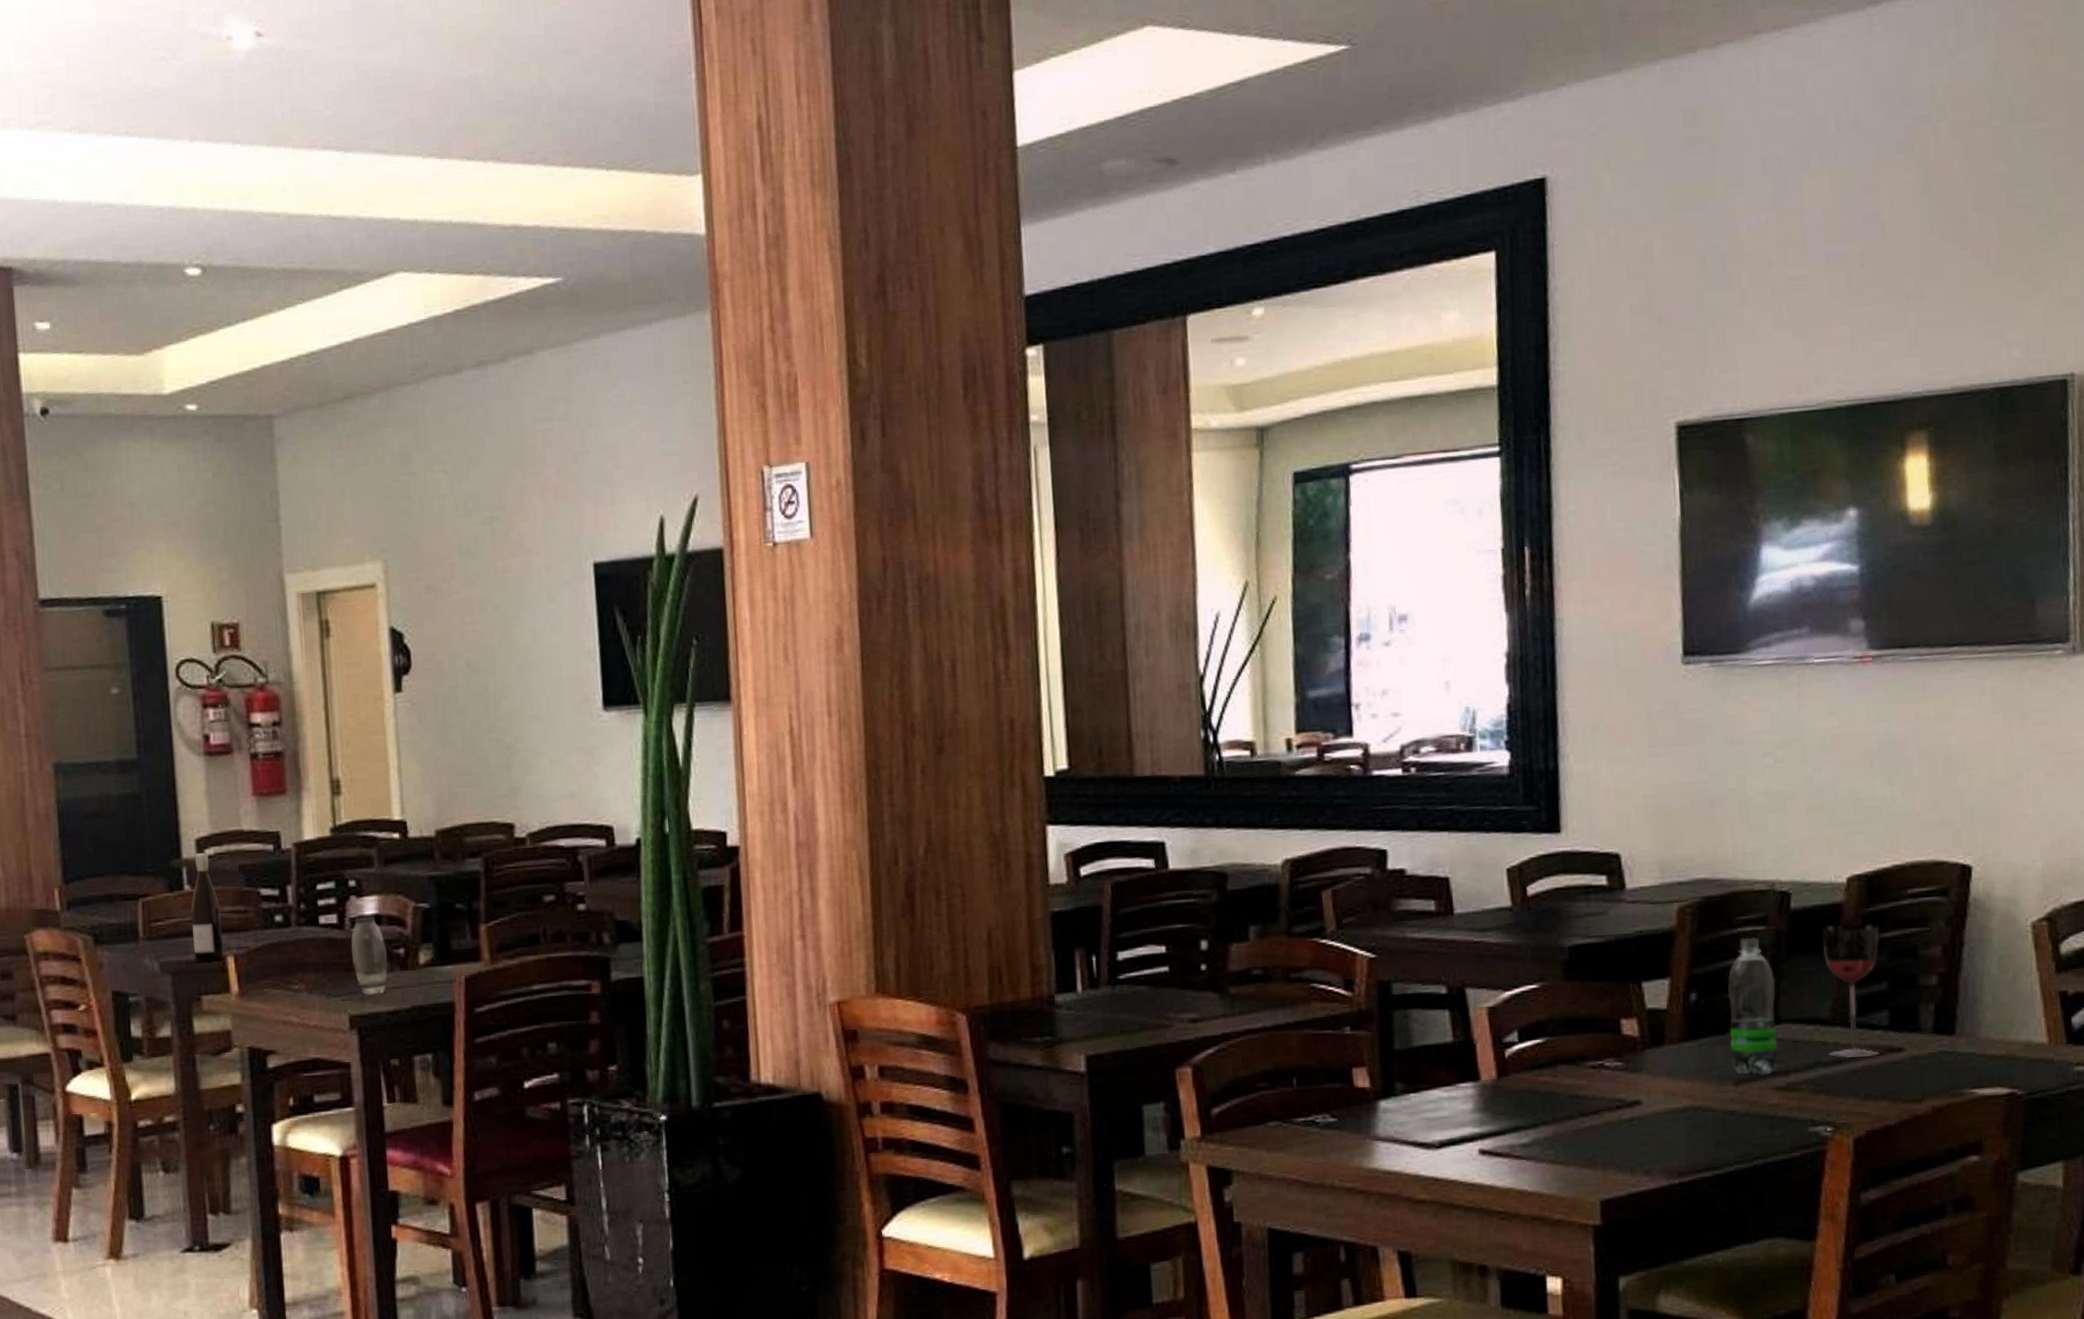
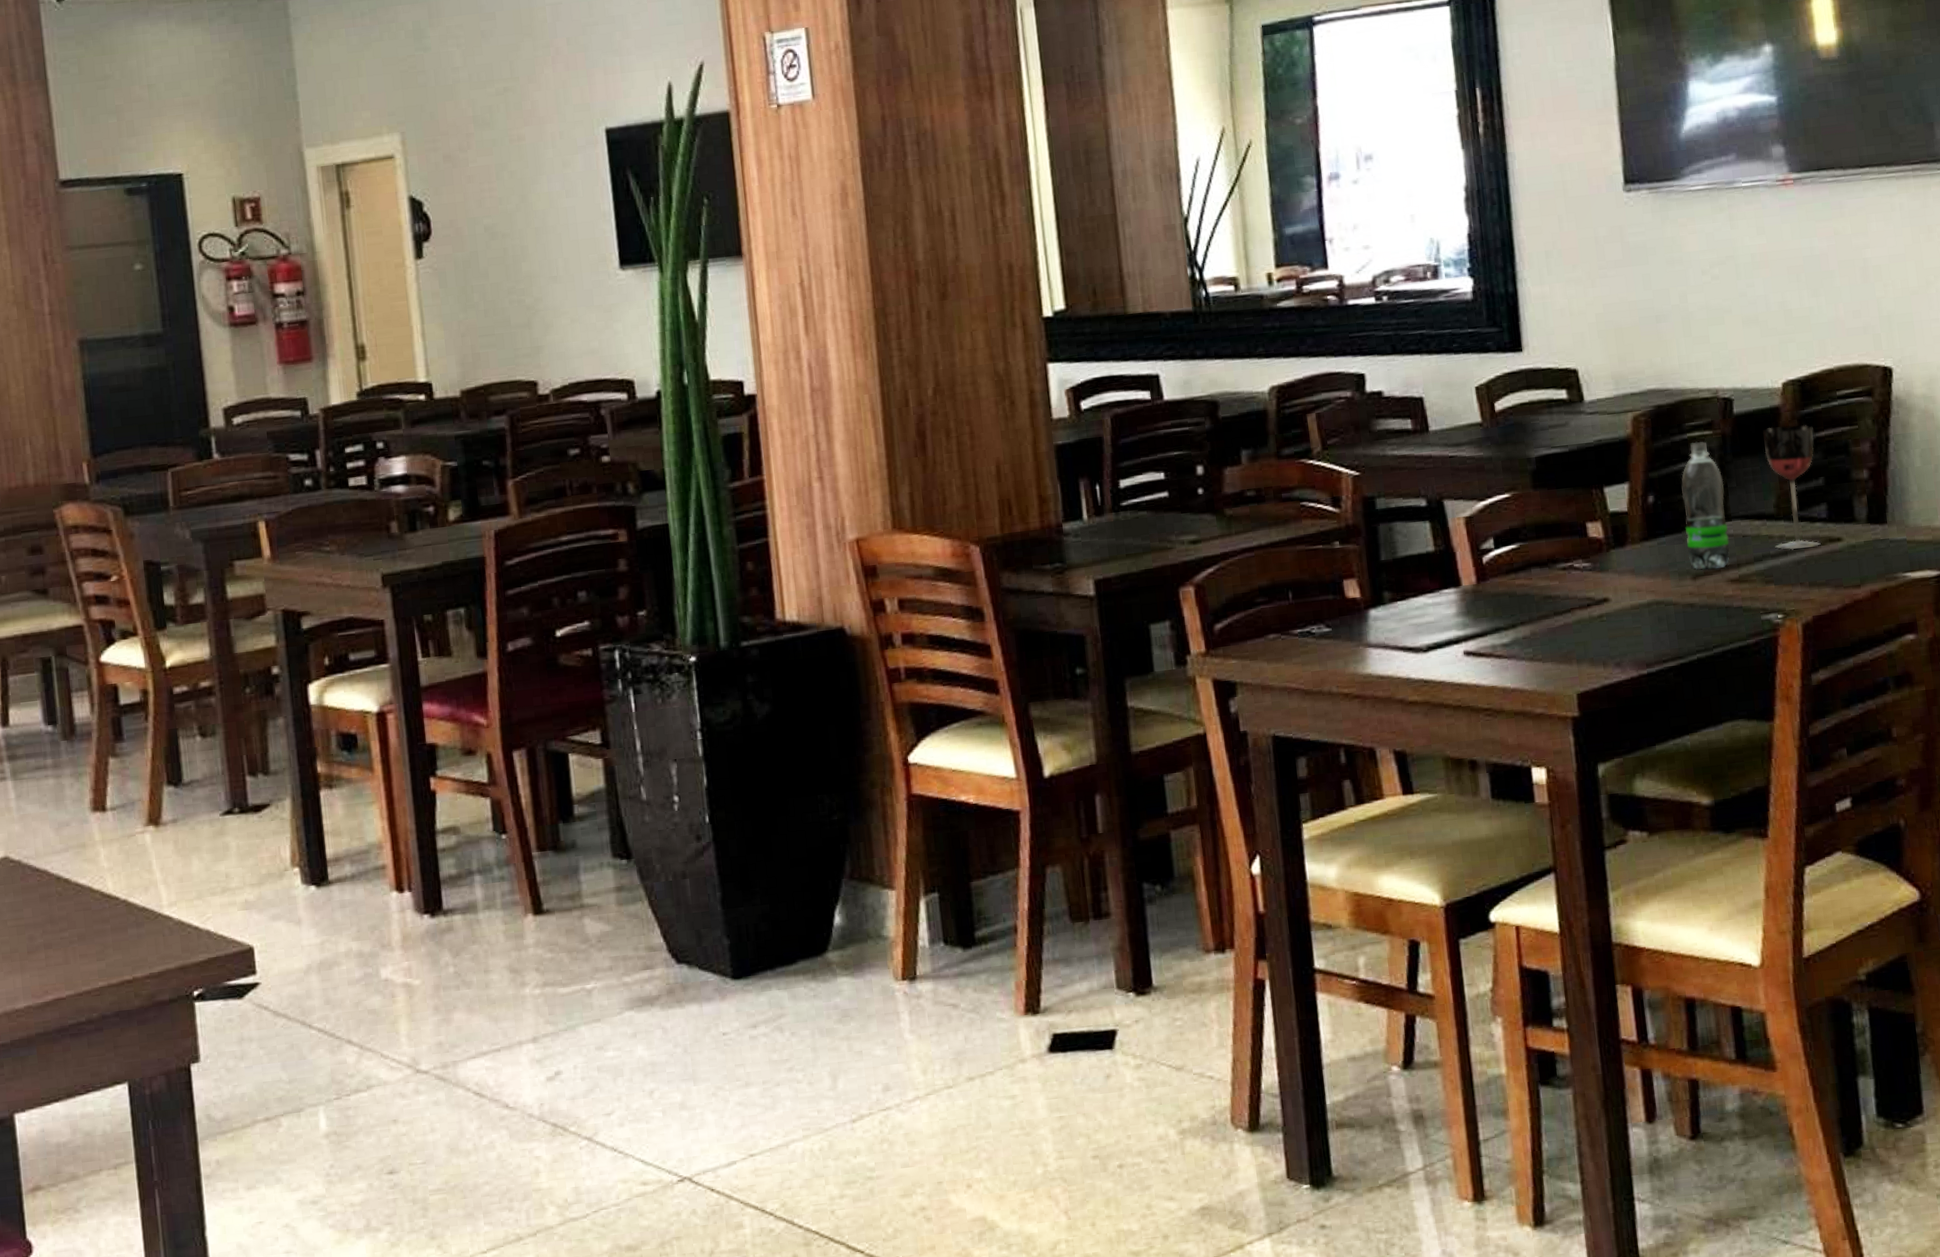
bottle: present [191,853,223,962] -> none [220,421,255,528]
vase: present [351,916,388,995] -> none [381,476,418,554]

